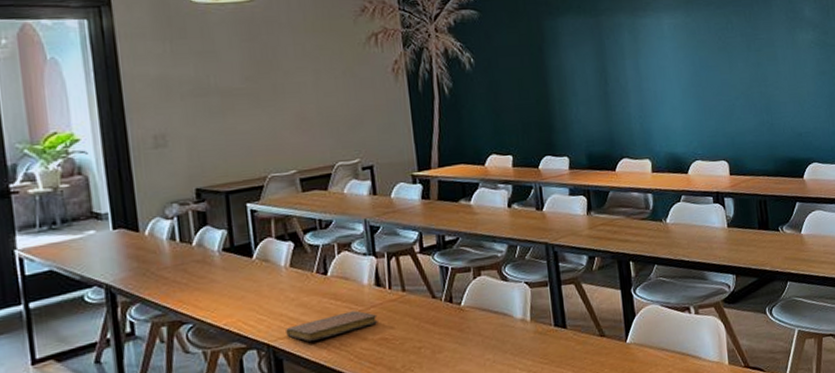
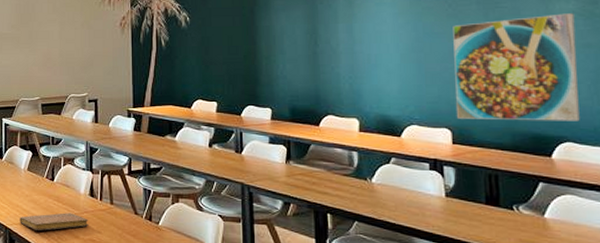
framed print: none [723,43,821,150] -> present [453,13,580,122]

